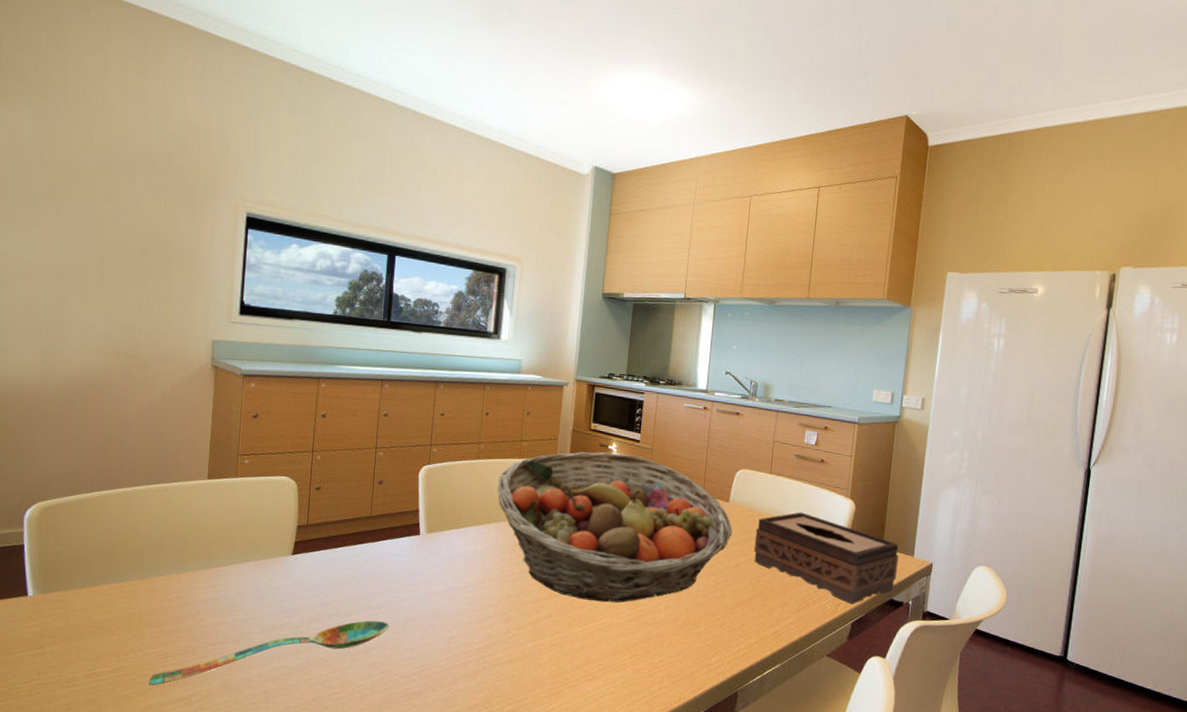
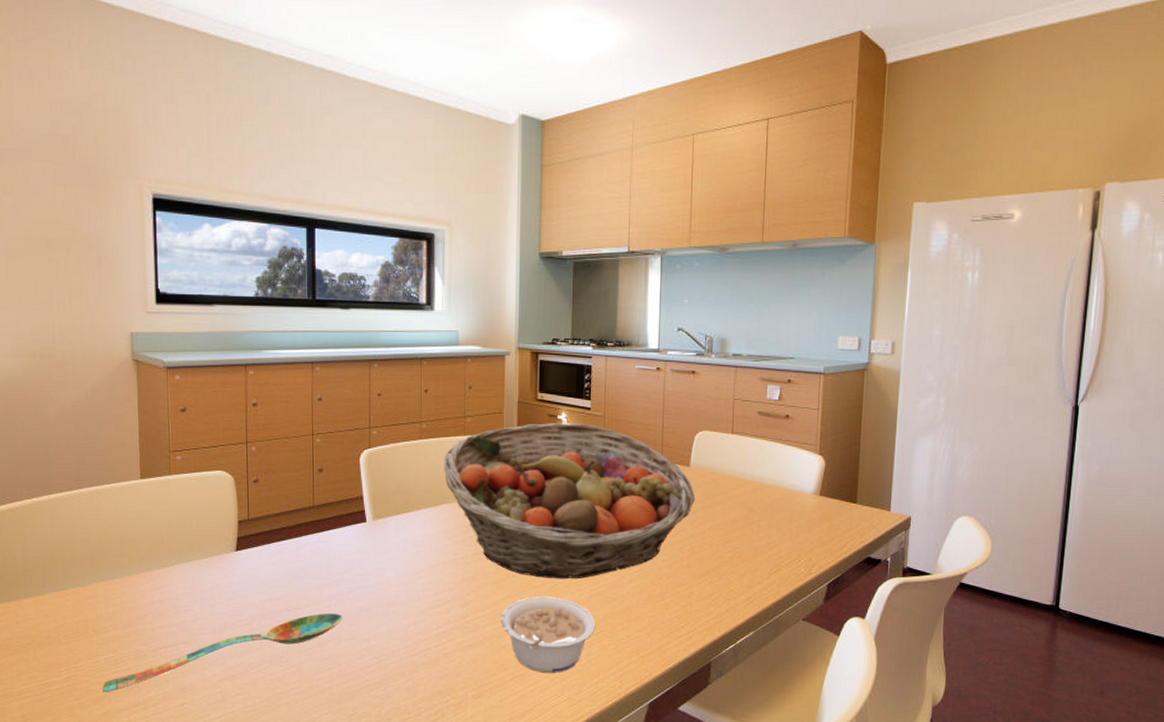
legume: none [540,617,631,693] -> present [501,597,596,673]
tissue box: present [753,512,899,605] -> none [719,472,874,566]

